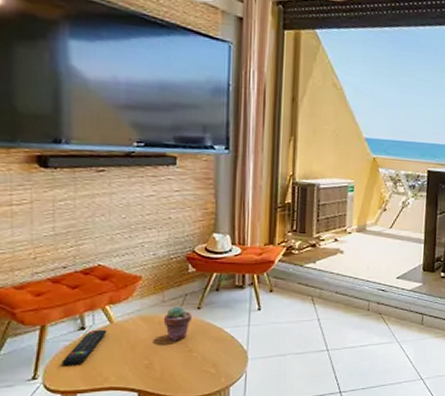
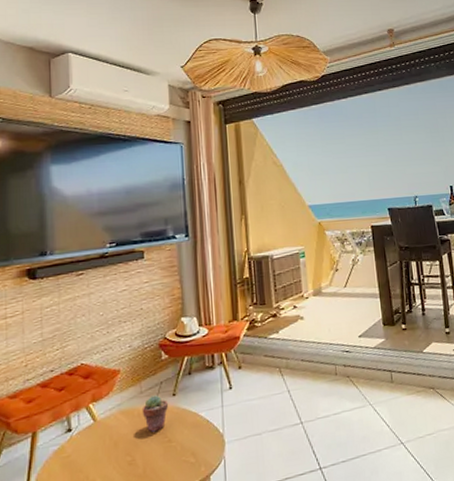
remote control: present [62,329,107,366] -> none [51,428,92,472]

